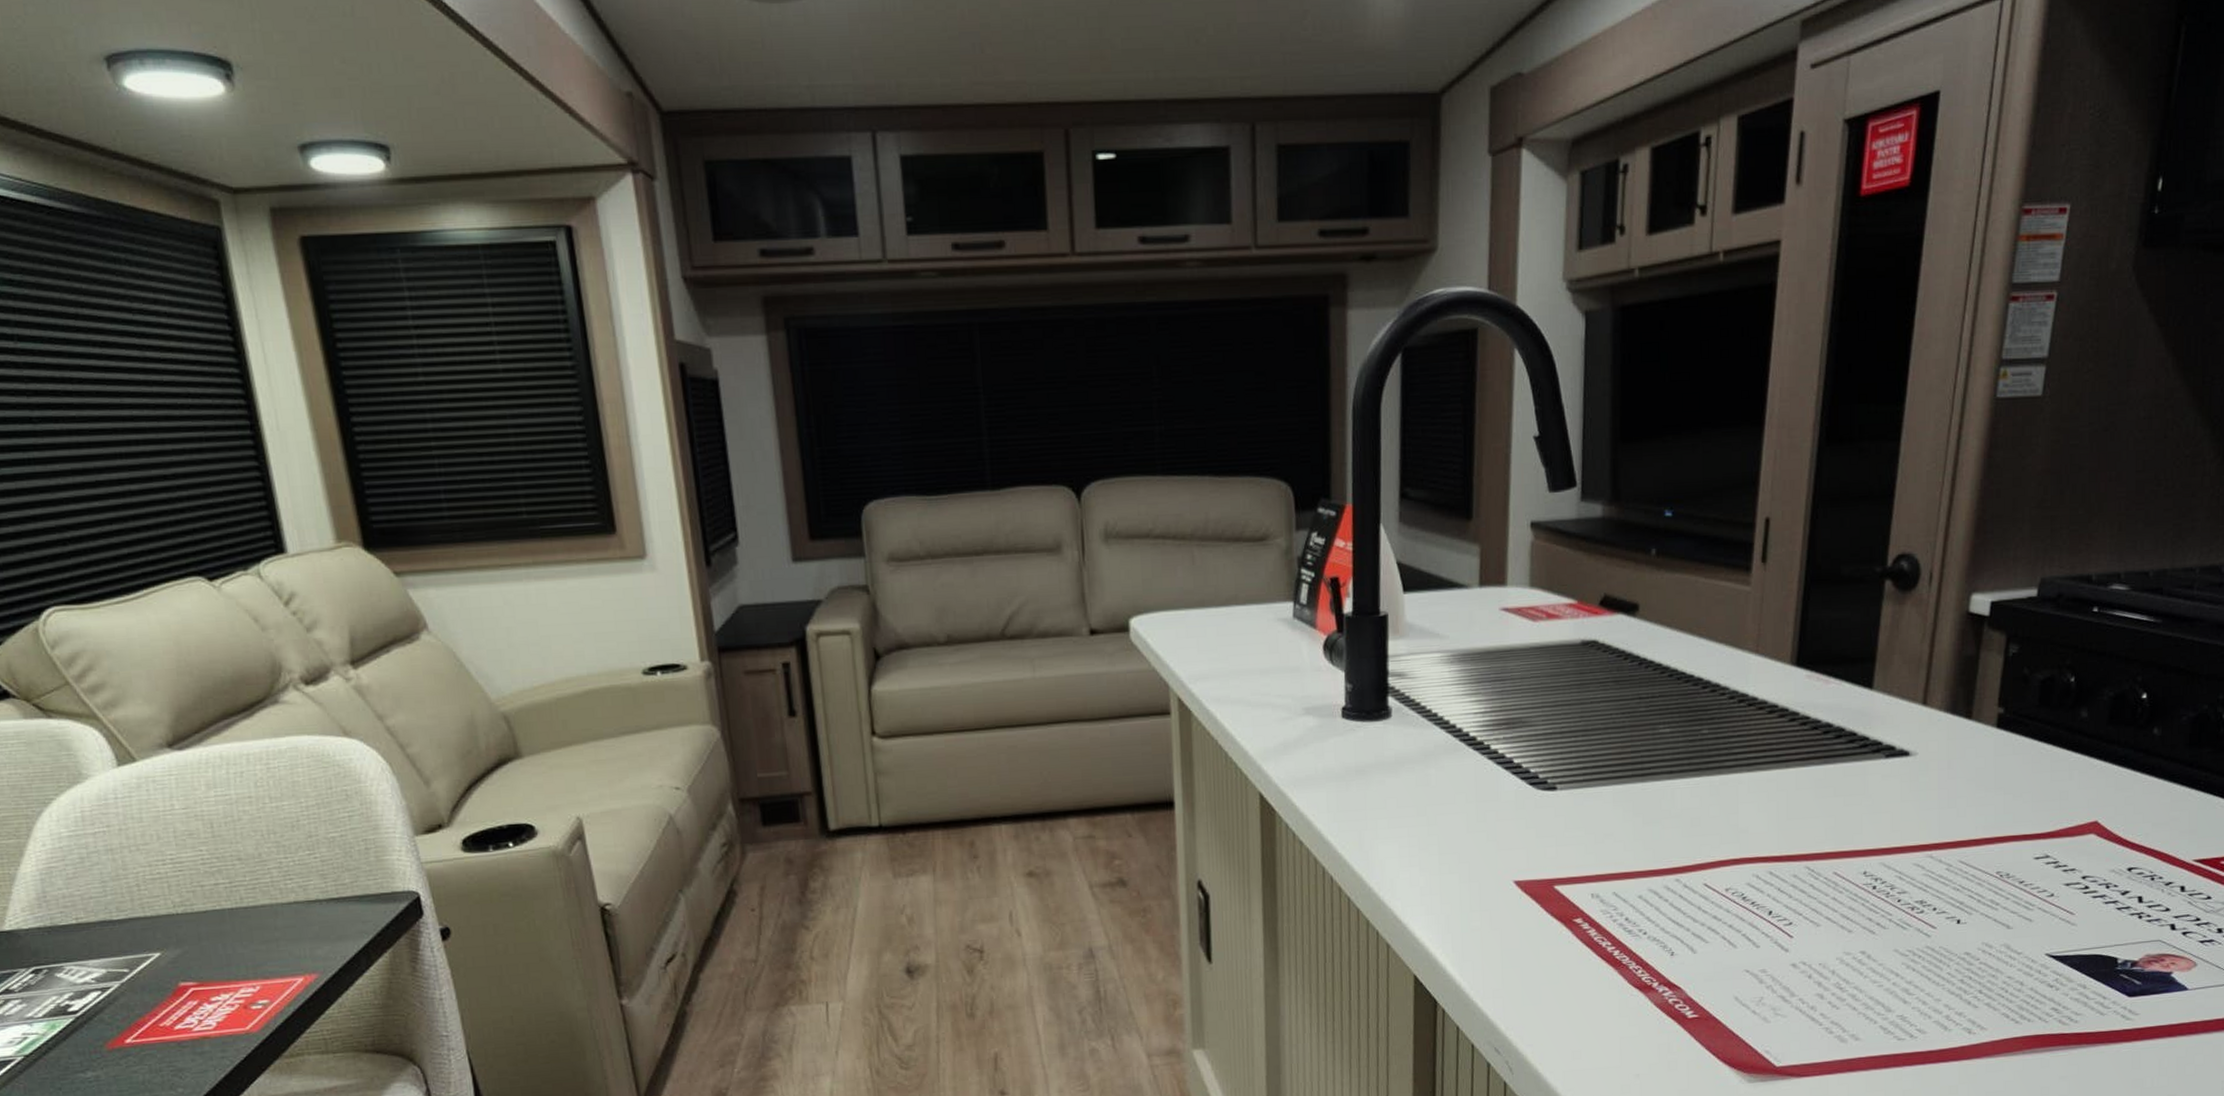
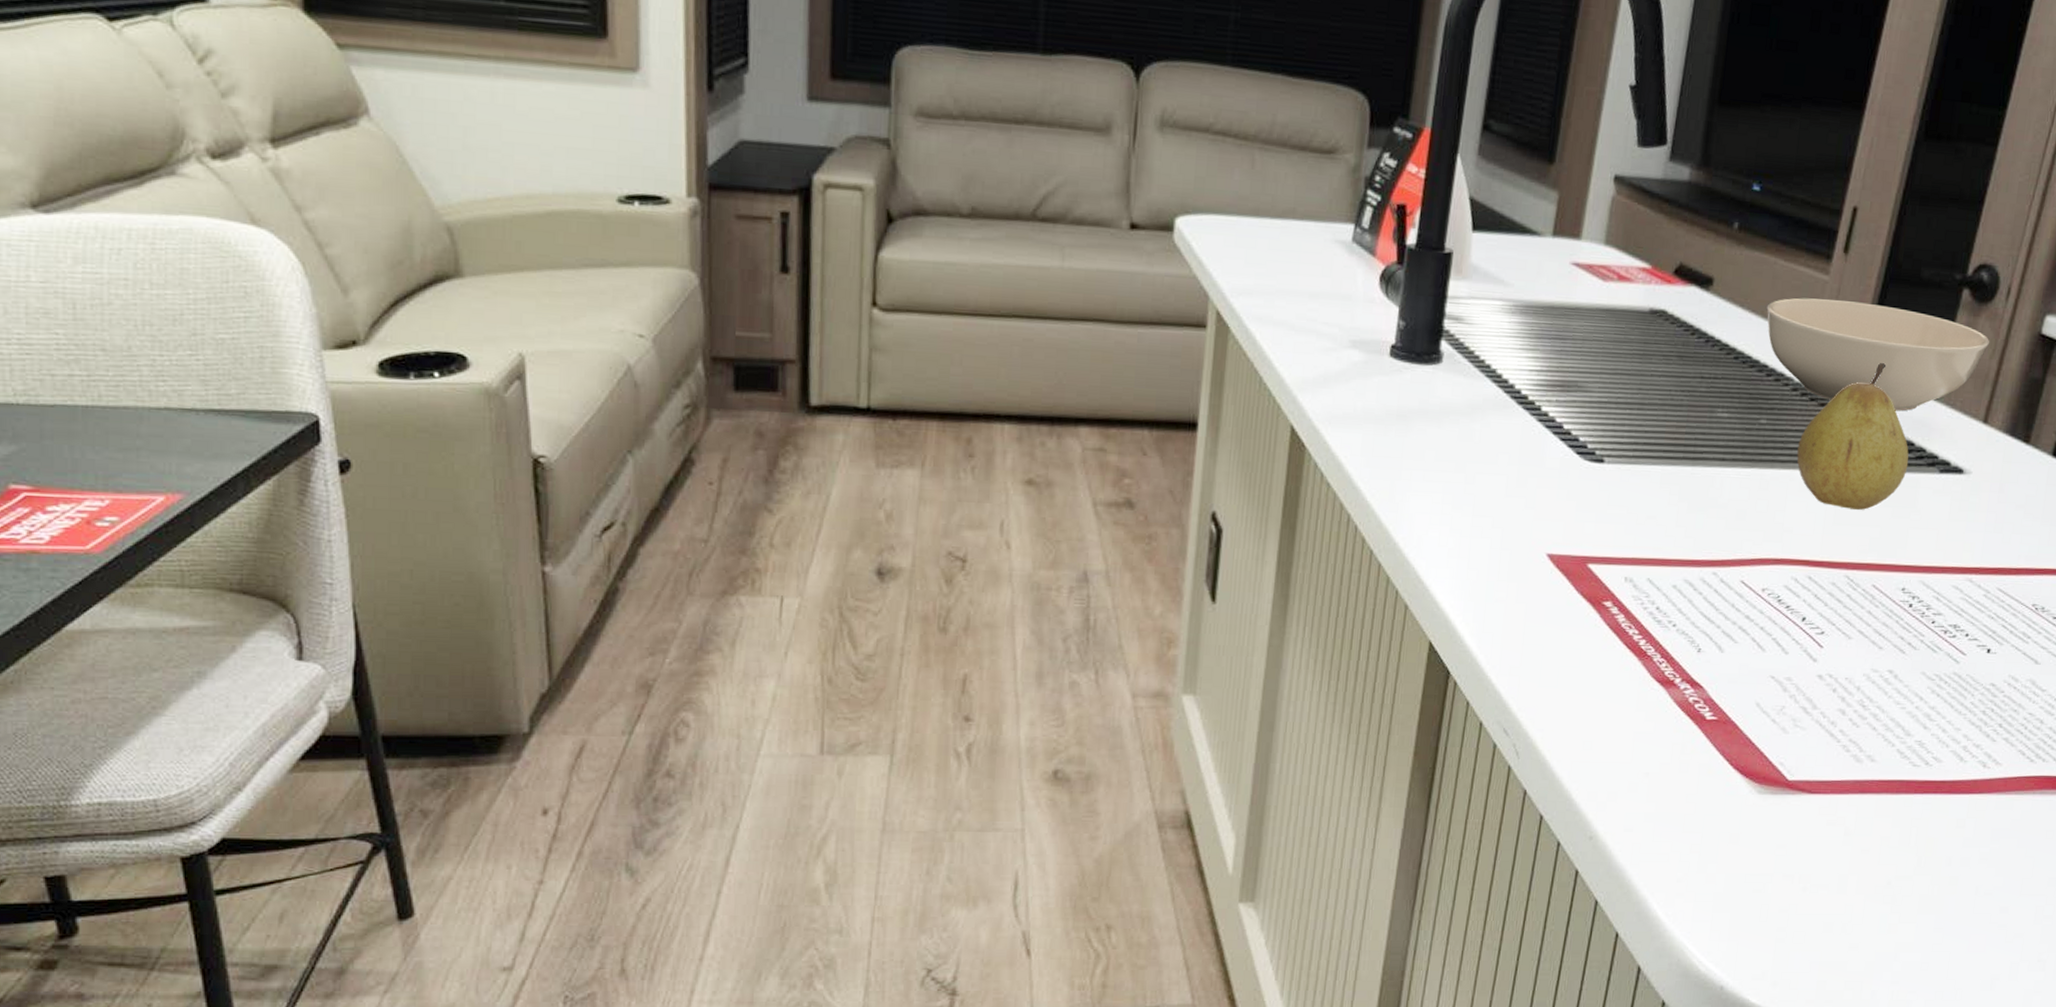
bowl: none [1693,606,1919,705] -> present [1766,297,1990,412]
fruit: none [1742,661,1854,804] -> present [1796,363,1909,510]

